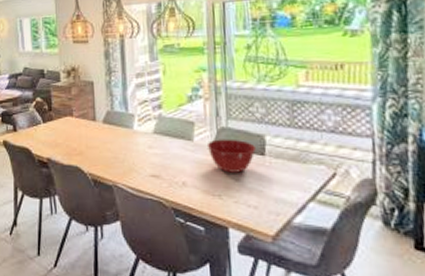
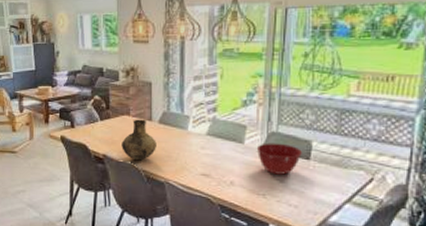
vase: none [66,119,102,164] -> present [122,119,156,161]

